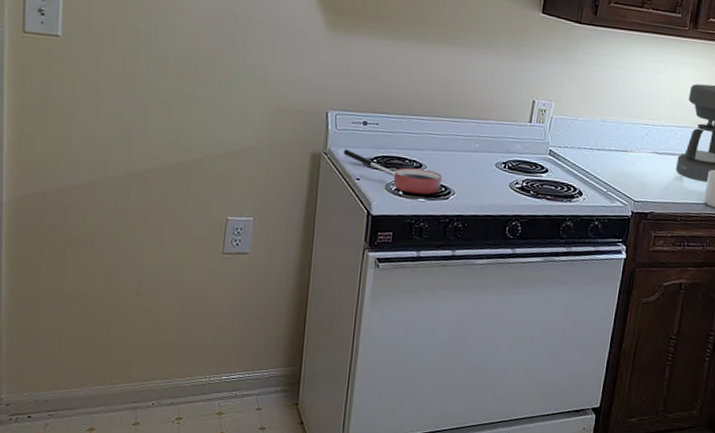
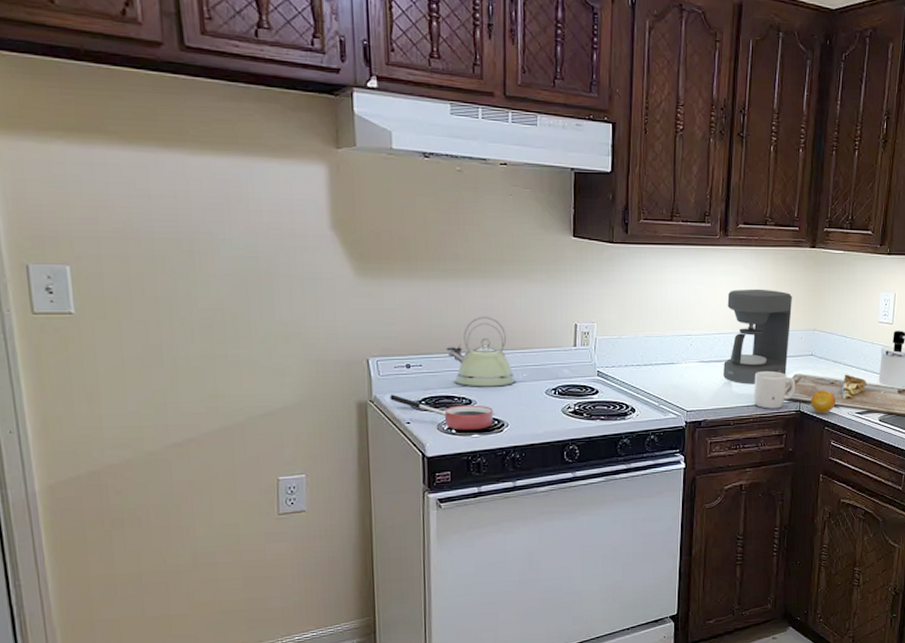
kettle: none [403,82,467,154] -> present [446,316,515,387]

